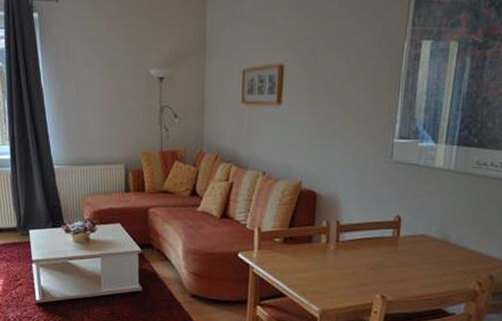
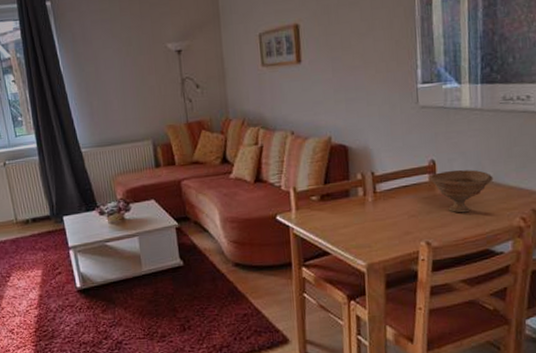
bowl: none [391,228,456,271] -> present [428,169,494,213]

